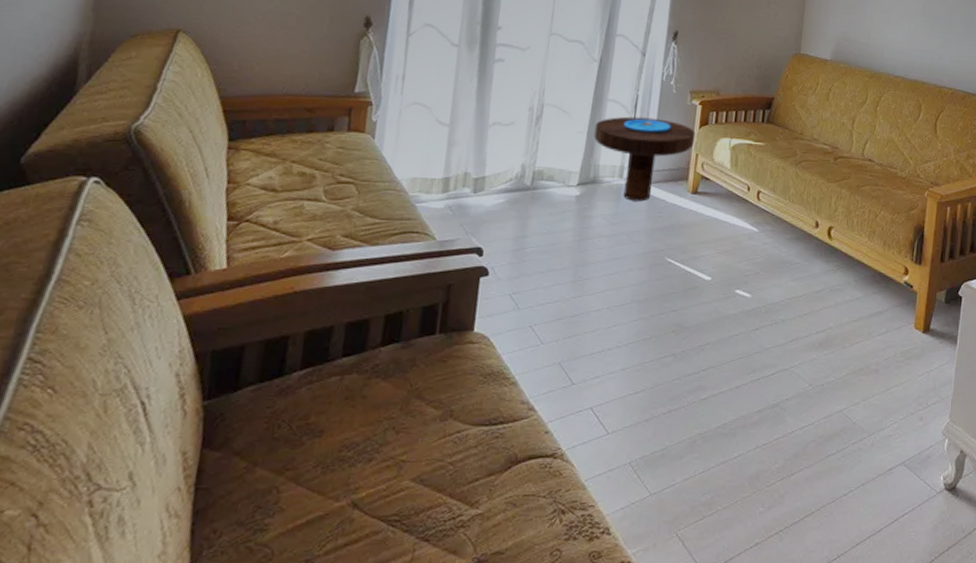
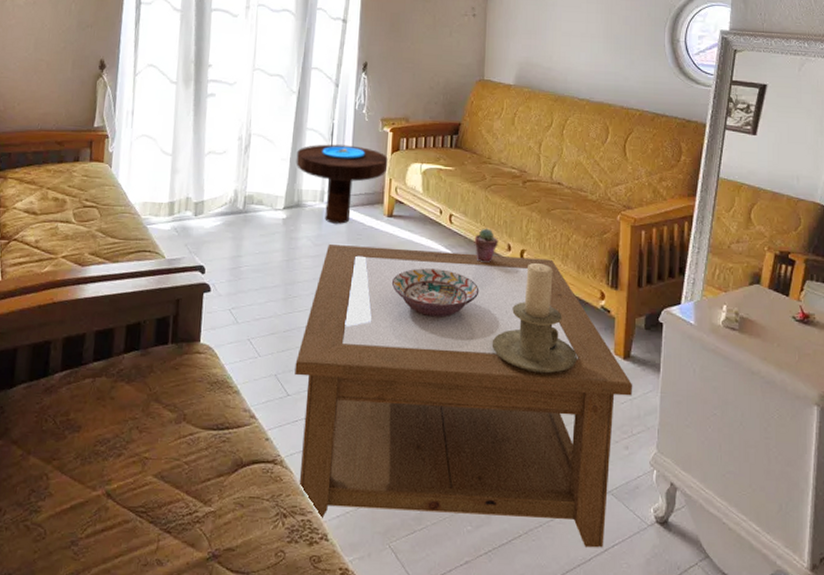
coffee table: none [580,223,931,519] -> present [295,244,633,548]
decorative bowl: none [692,246,785,297] -> present [391,268,480,318]
potted succulent: none [781,205,806,241] -> present [474,228,498,264]
candle holder: none [794,240,879,350] -> present [492,263,578,374]

